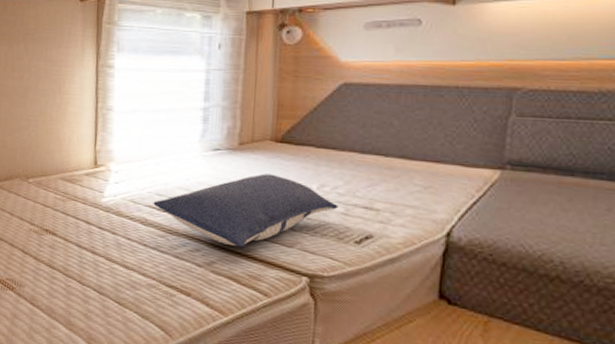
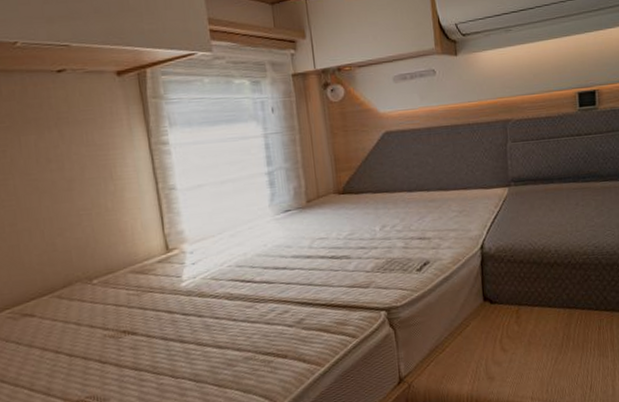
pillow: present [153,173,338,248] -> none [235,224,399,300]

